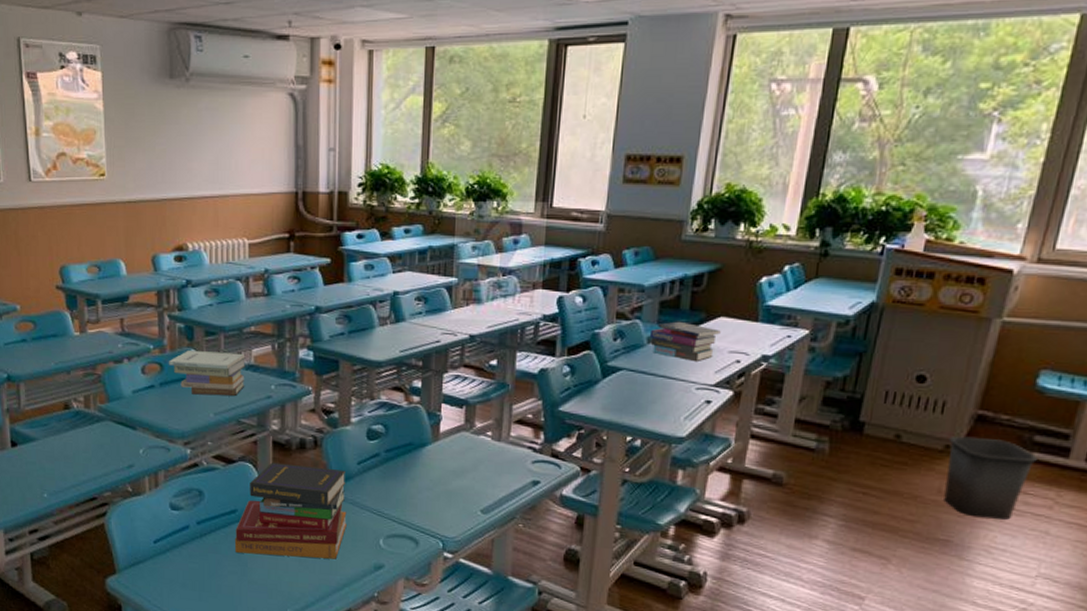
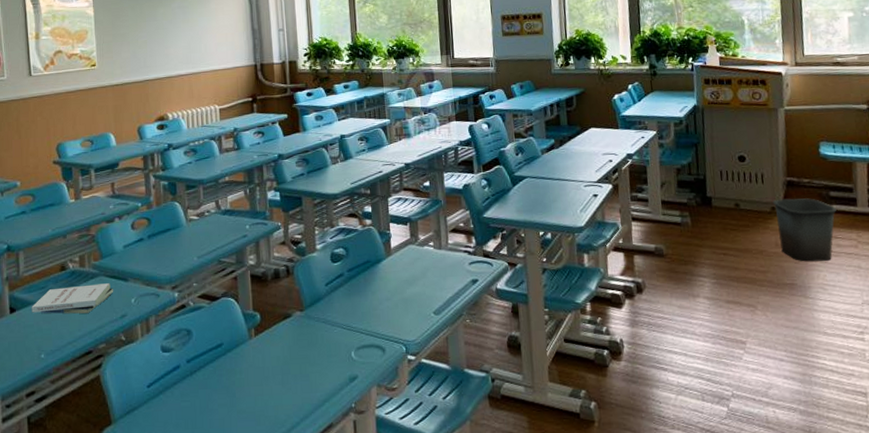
books: none [33,427,121,458] -> present [31,283,114,314]
books: present [168,351,245,397] -> none [154,201,224,242]
books: present [234,462,347,559] -> none [222,293,321,385]
books: present [649,321,721,361] -> none [541,134,594,165]

